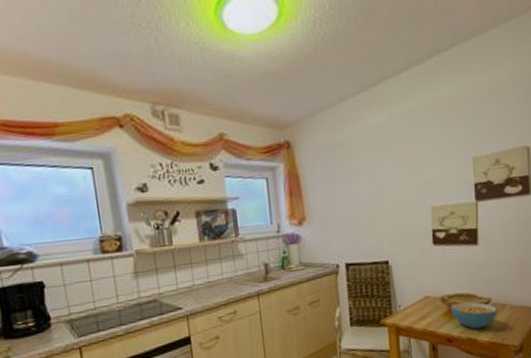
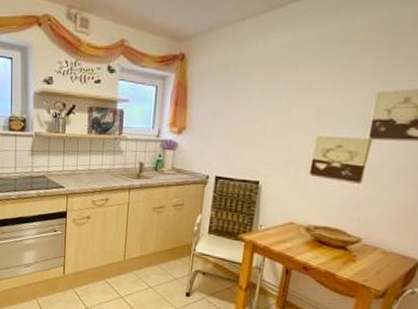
cereal bowl: present [451,301,498,329] -> none [314,235,368,265]

